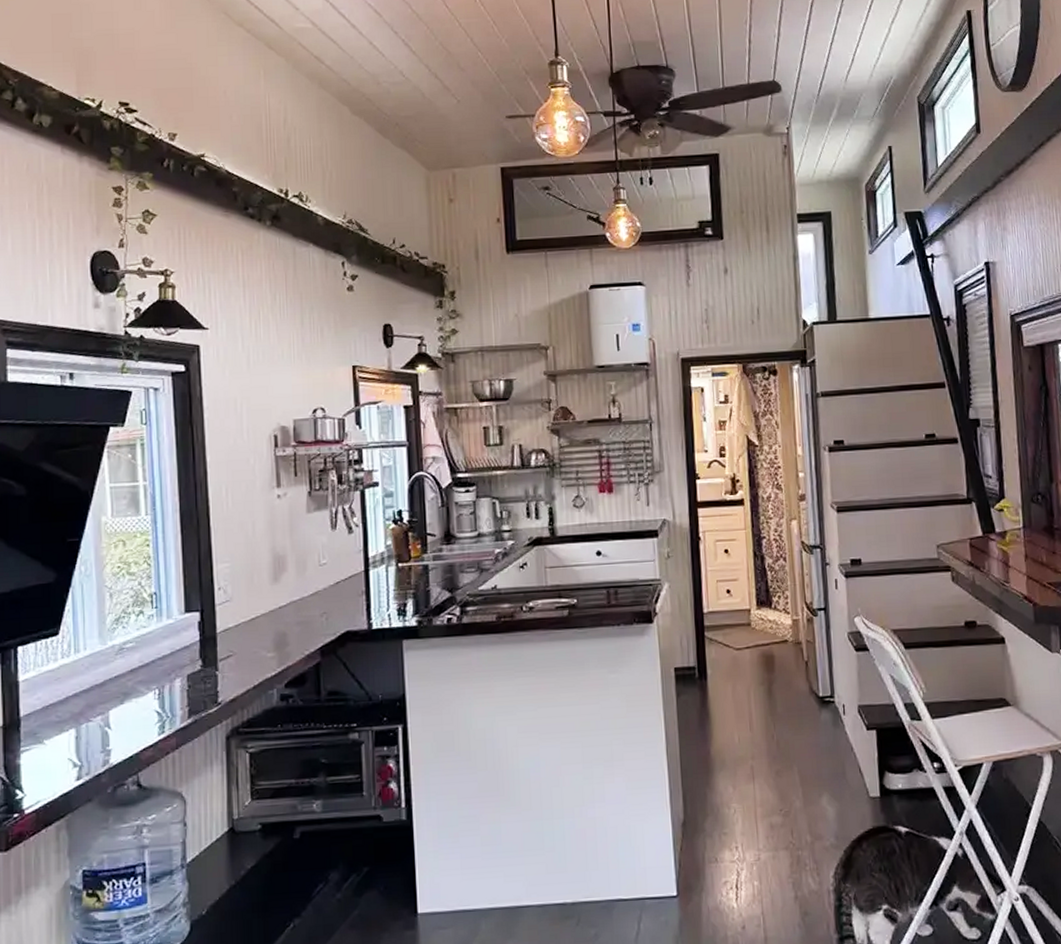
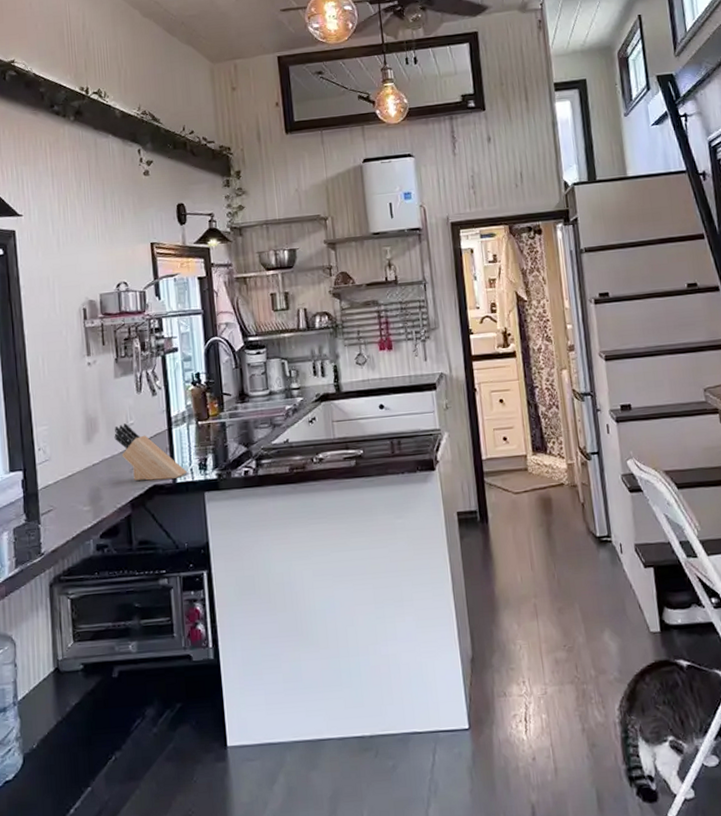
knife block: none [304,563,384,626] -> present [114,423,187,481]

